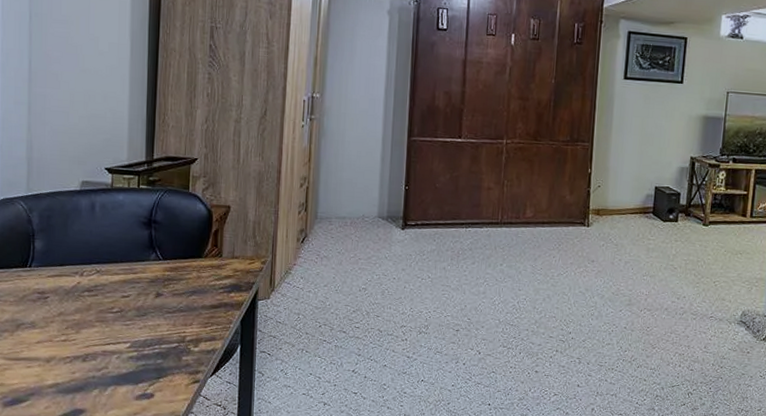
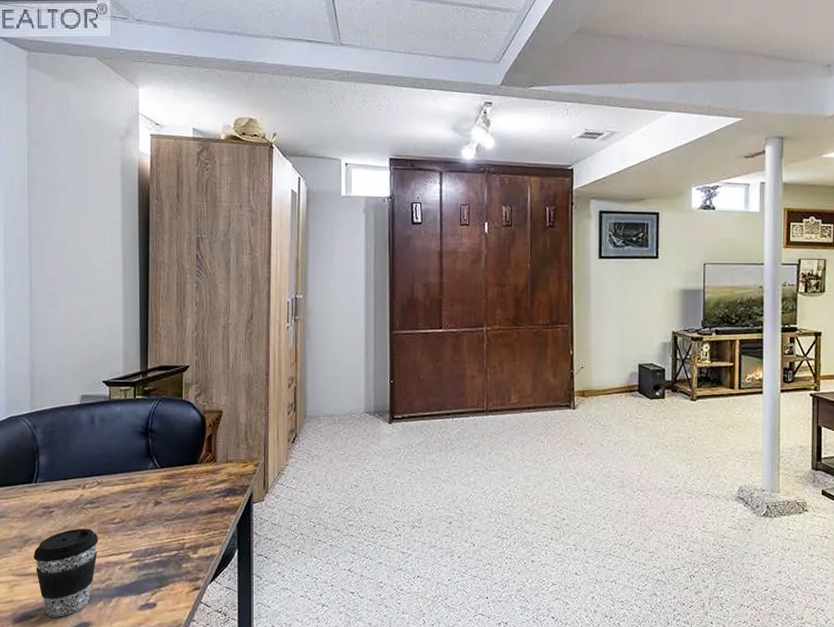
coffee cup: none [26,315,96,403] -> present [34,528,99,617]

